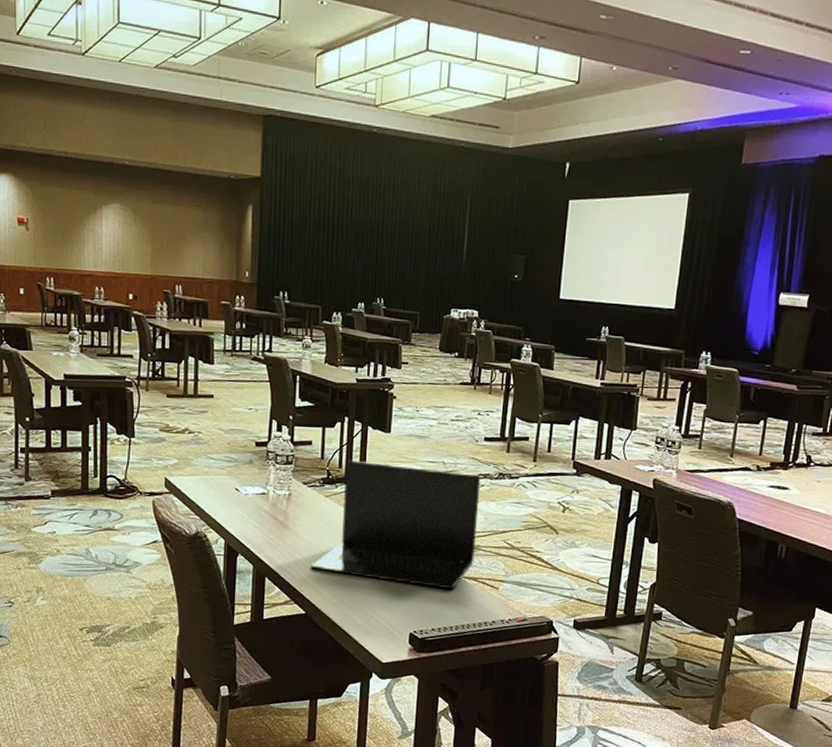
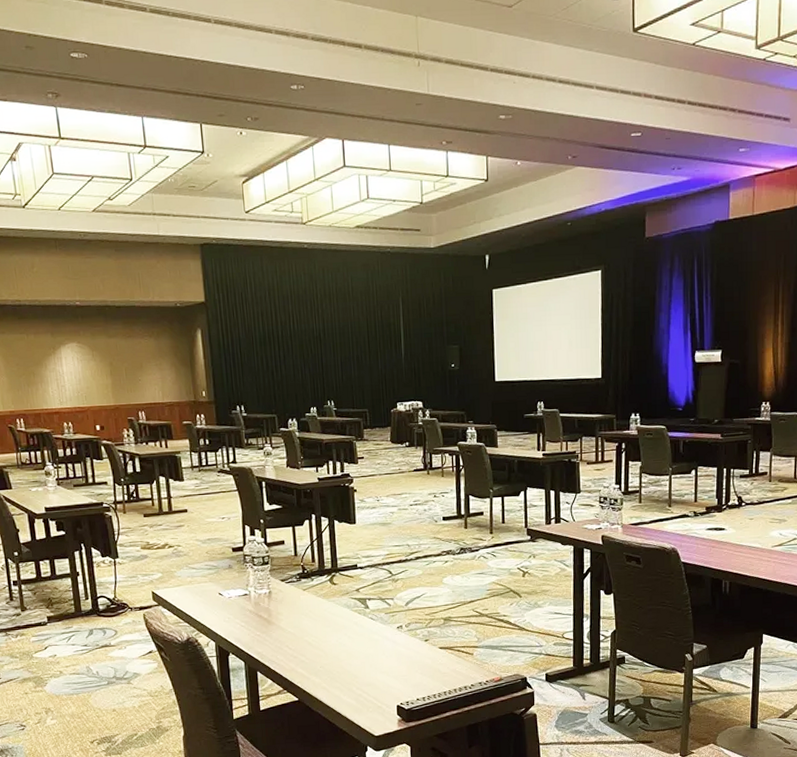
laptop: present [311,460,481,590] -> none [298,552,448,661]

